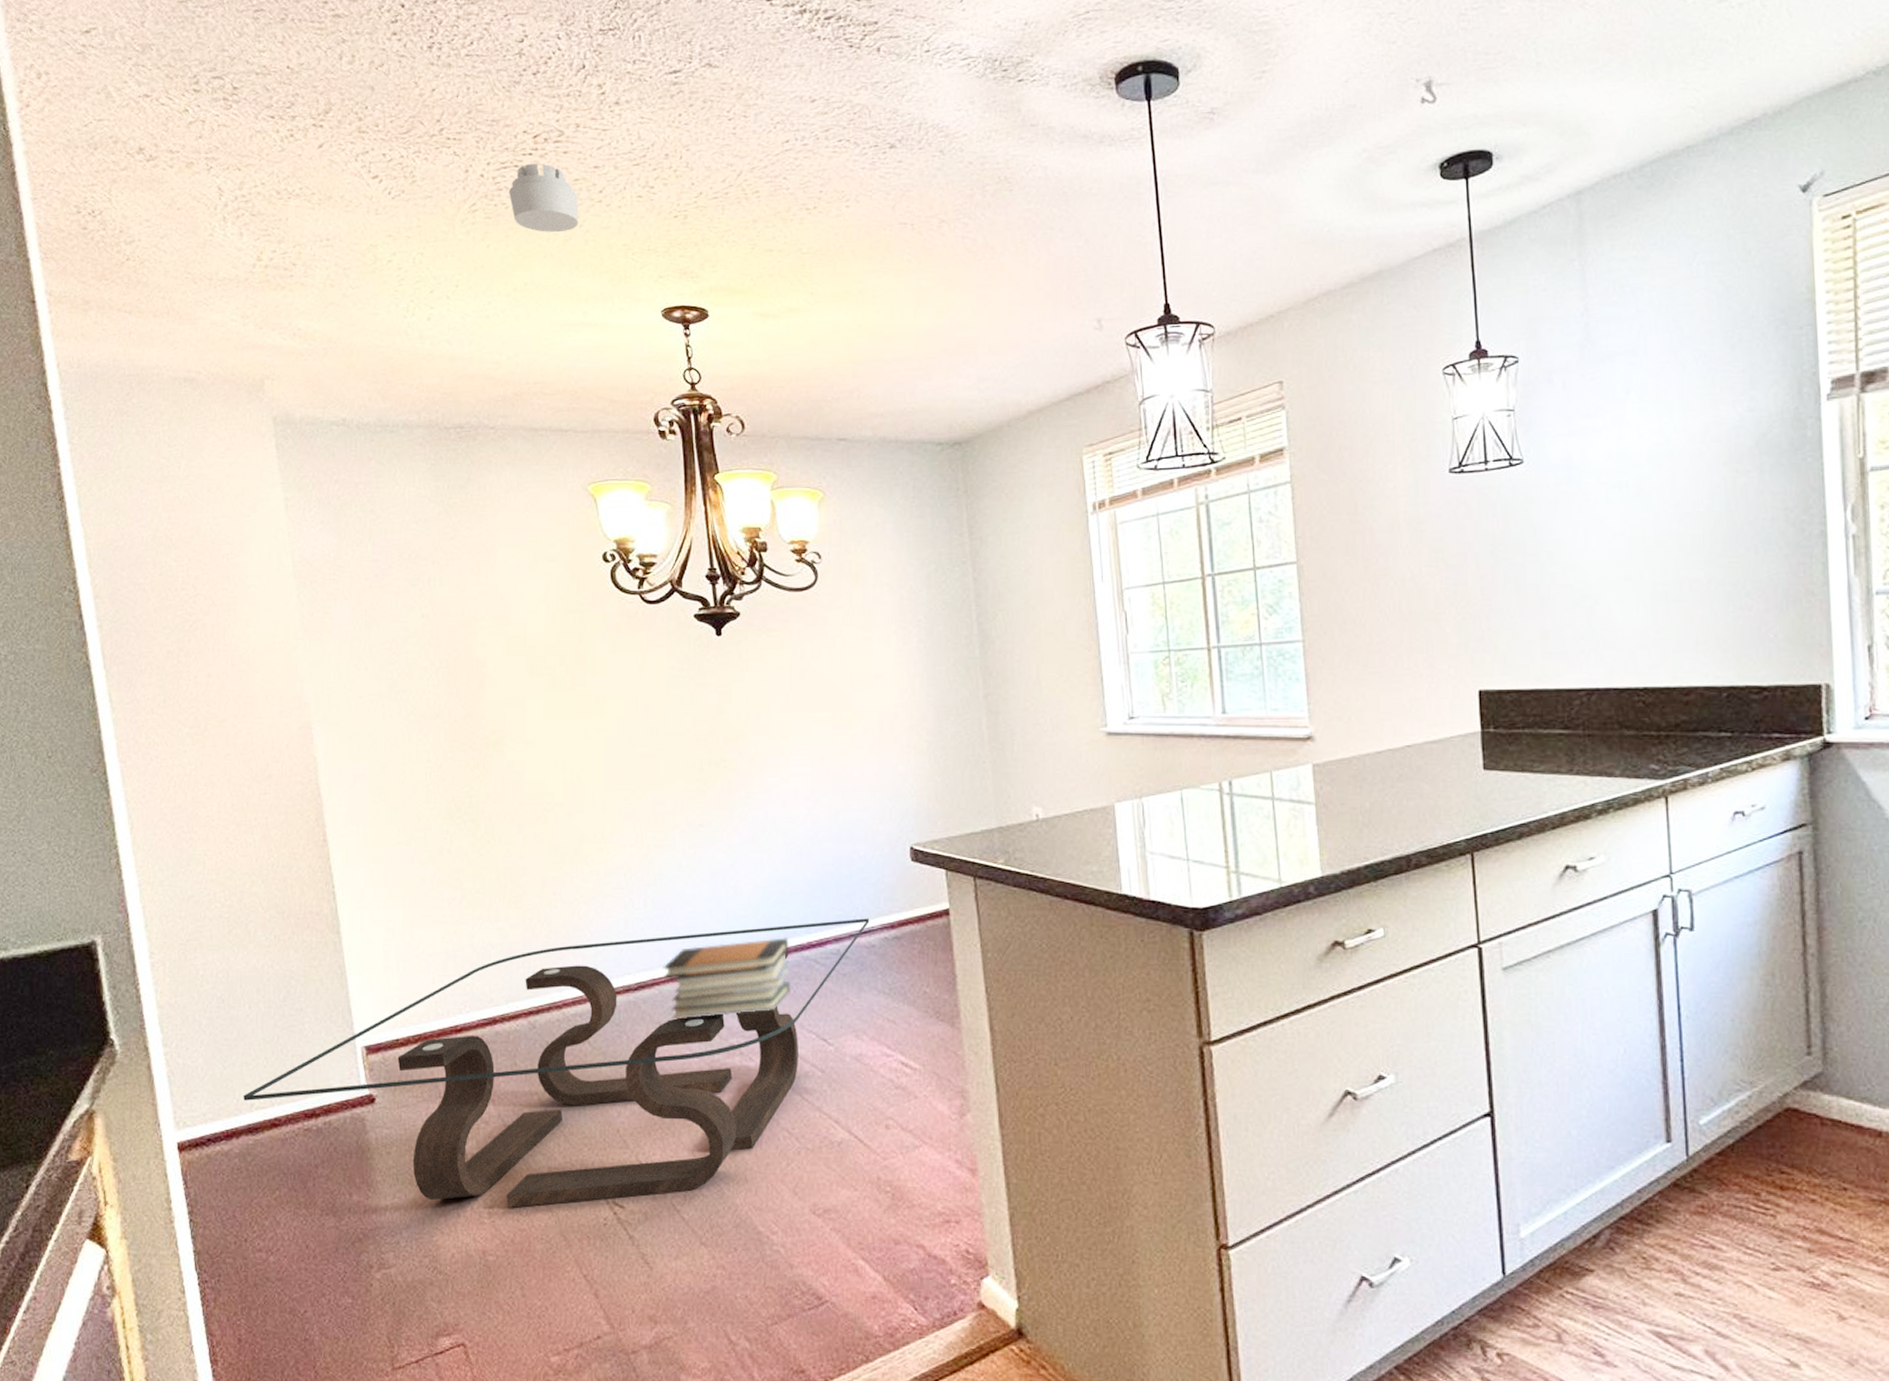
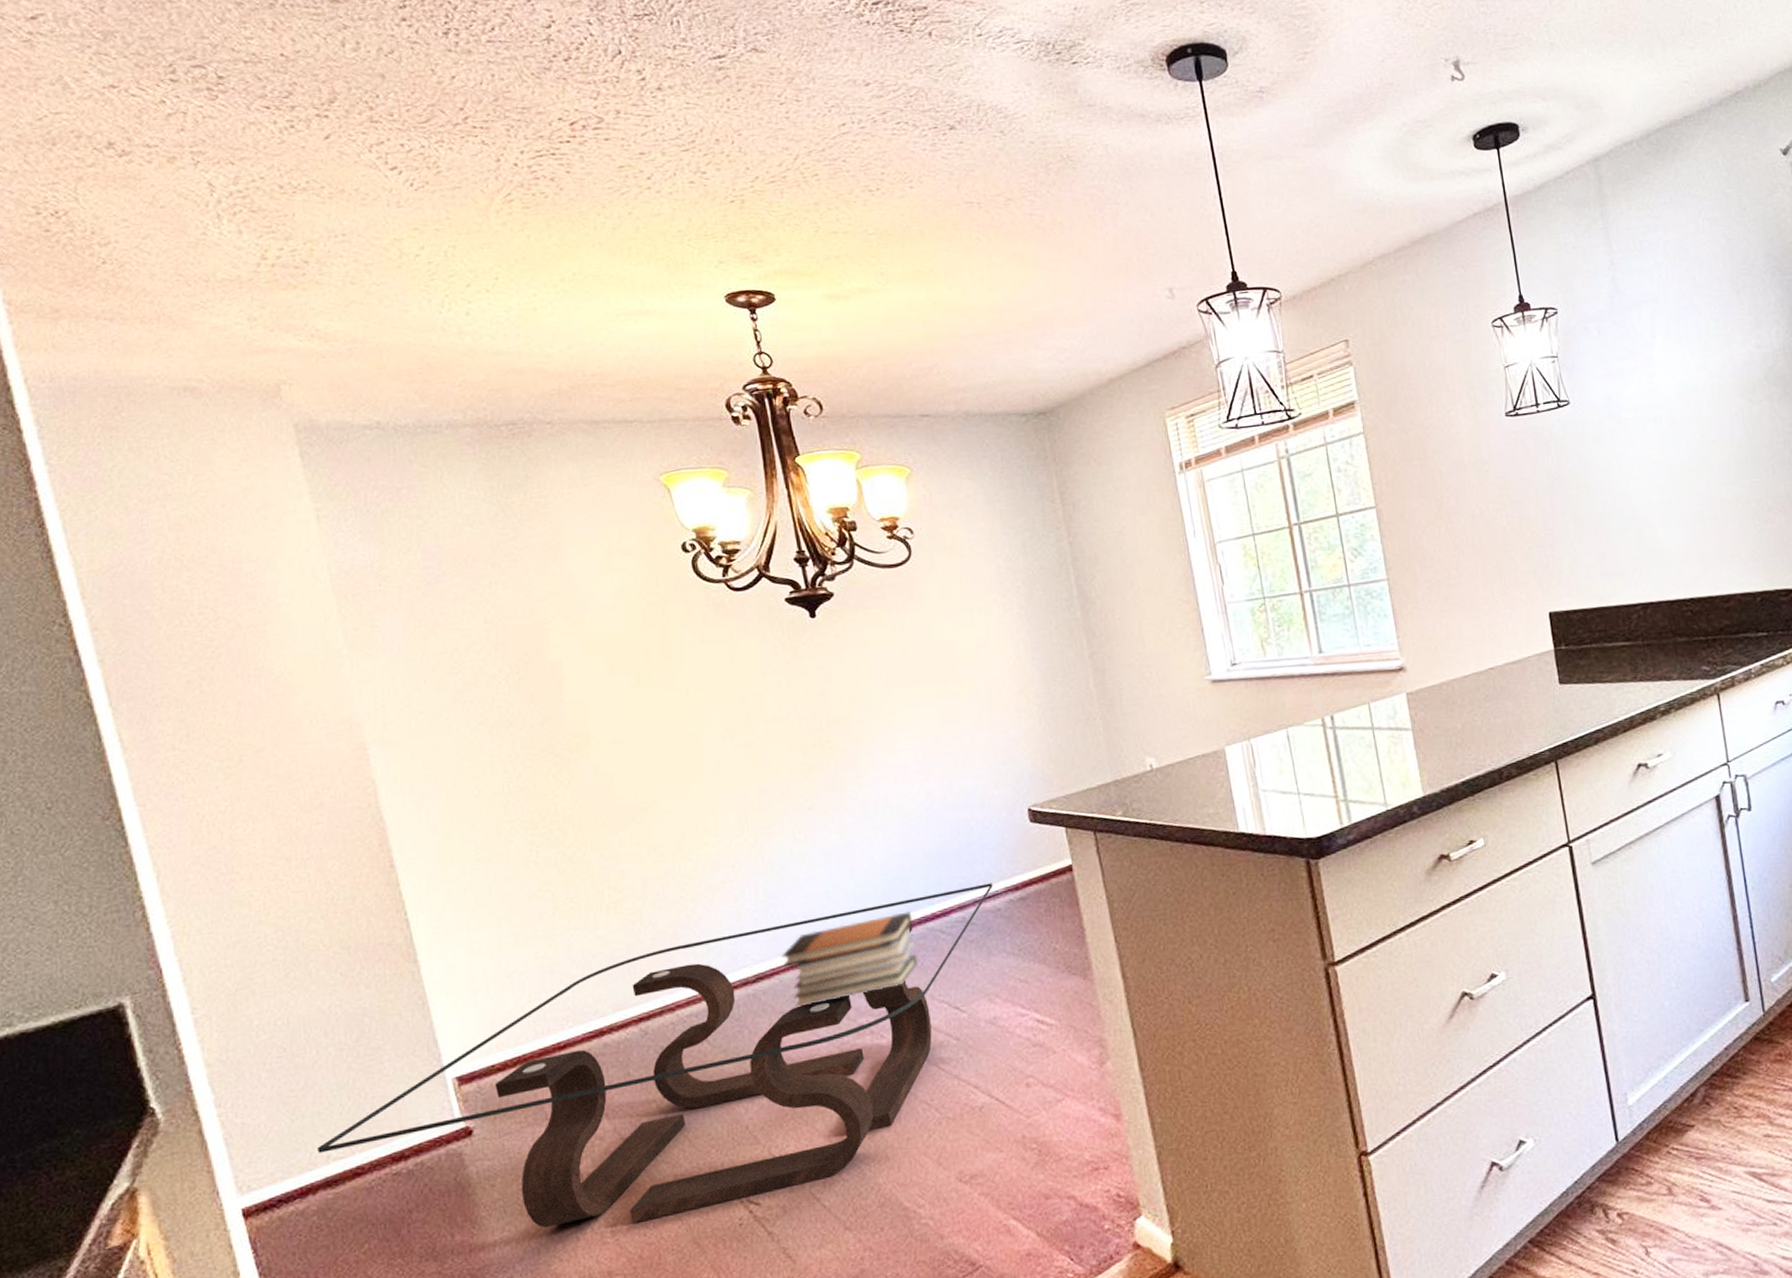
smoke detector: present [509,164,579,233] -> none [547,151,628,221]

